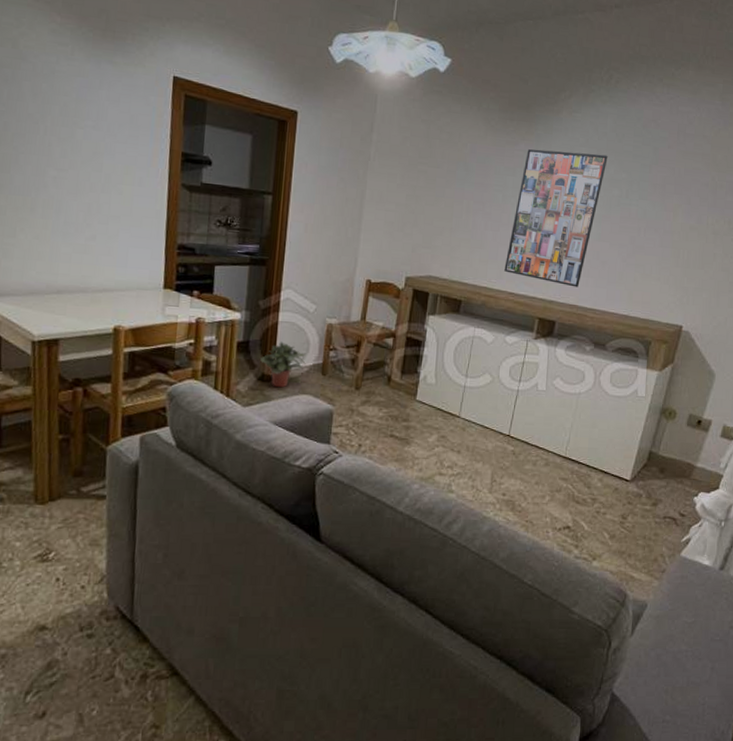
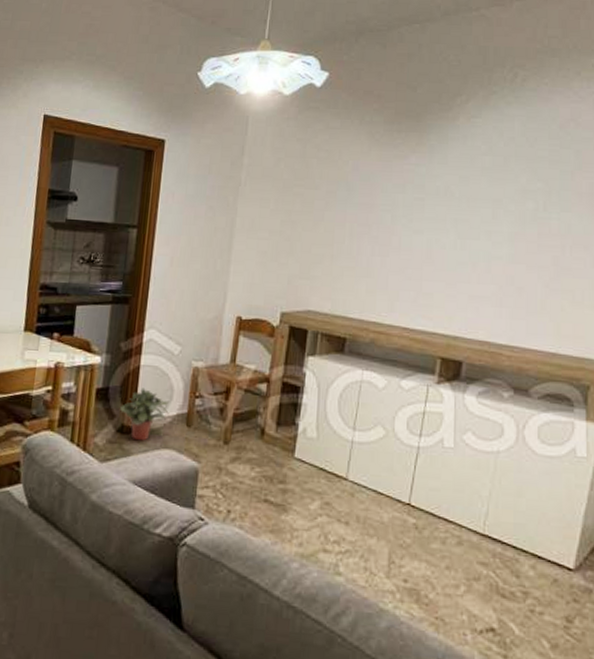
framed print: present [504,149,608,288] -> none [396,161,518,320]

